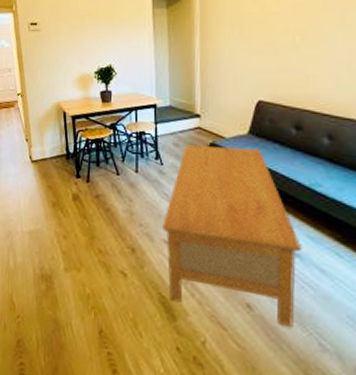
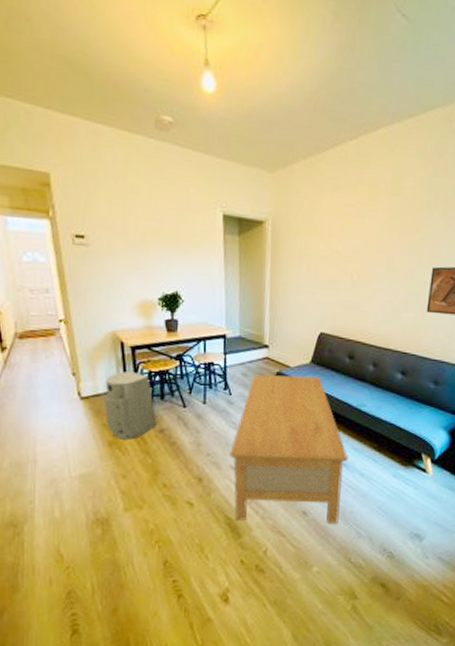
air purifier: none [49,138,93,203] -> present [103,370,157,440]

